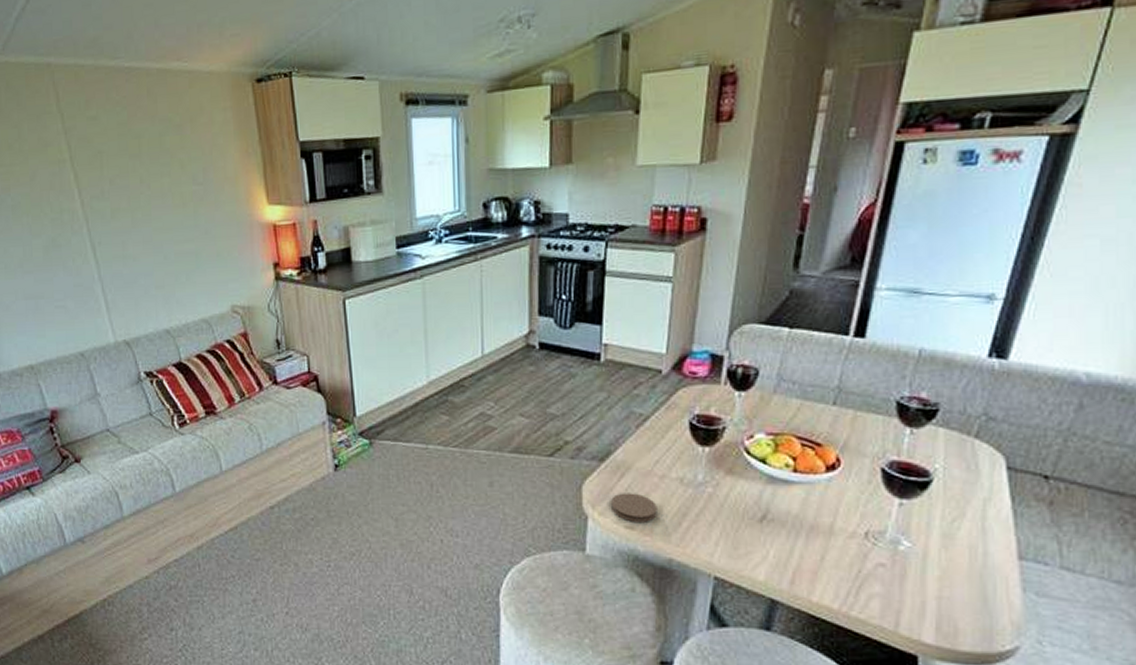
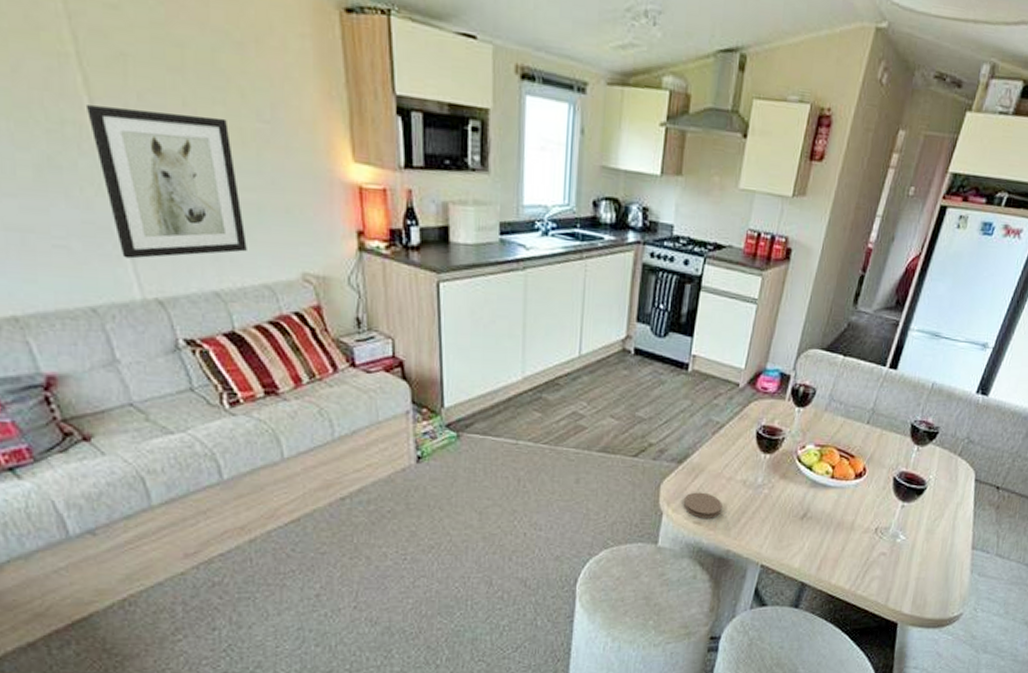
wall art: none [76,187,189,310] -> present [85,105,247,259]

